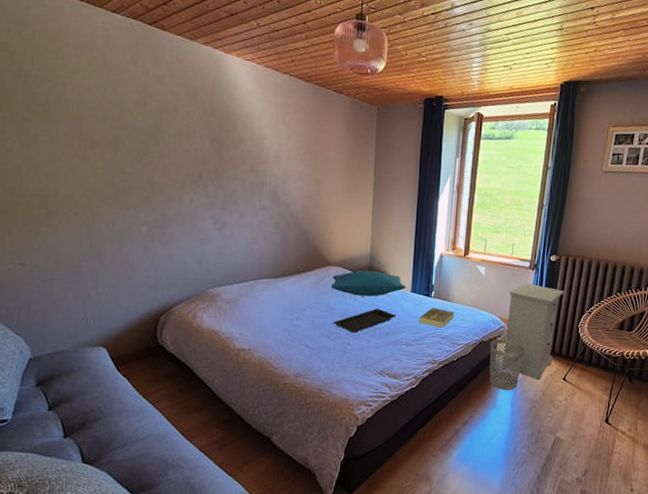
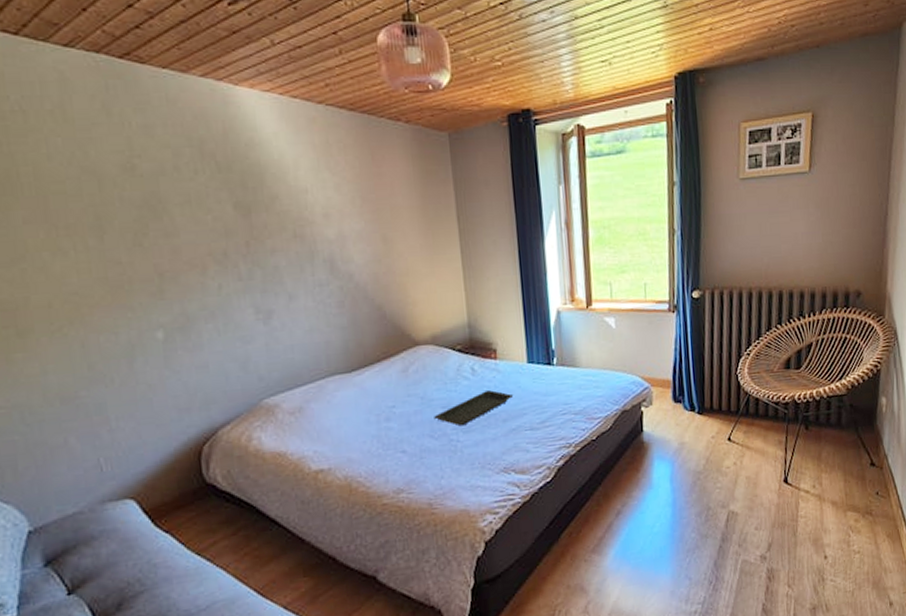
pillow: present [330,270,406,297] -> none [423,343,520,379]
book: present [418,307,455,328] -> none [542,377,586,402]
wastebasket: present [489,339,525,390] -> none [634,402,678,466]
nightstand: present [501,282,564,381] -> none [649,329,715,447]

